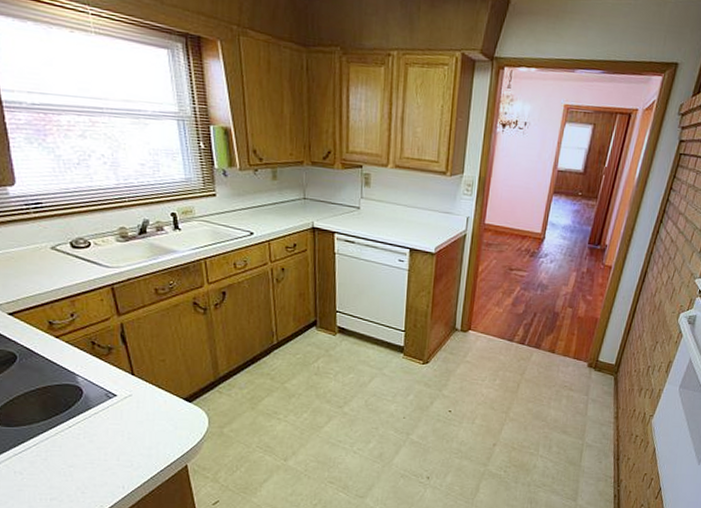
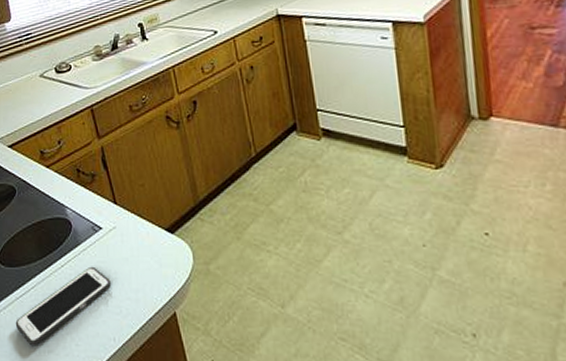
cell phone: none [12,427,123,495] -> present [15,266,111,347]

